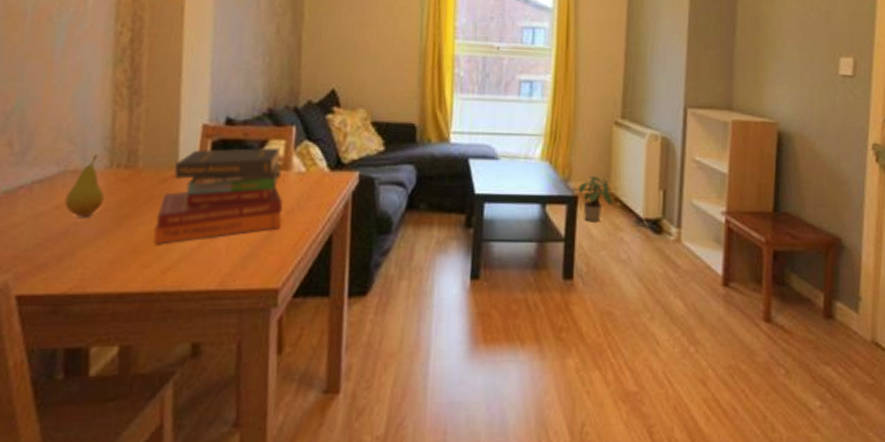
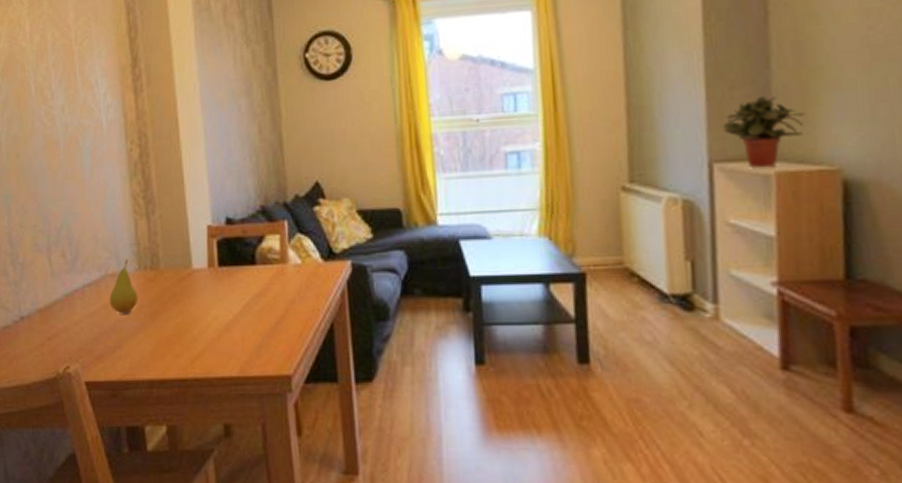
books: present [153,147,284,244] -> none [181,242,286,335]
potted plant: present [577,176,613,223] -> none [584,250,629,301]
potted plant: none [698,56,757,116] -> present [723,95,806,168]

